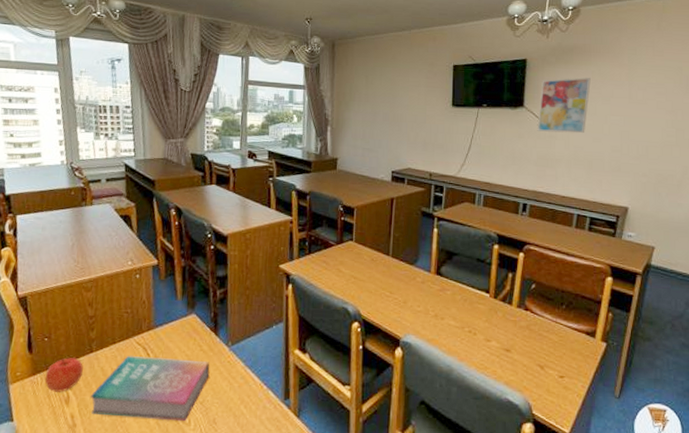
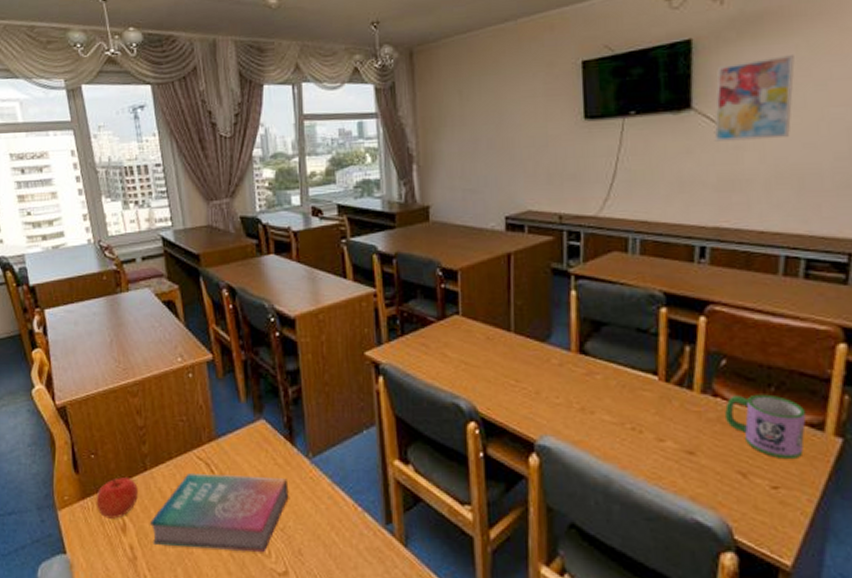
mug: none [532,310,585,357] -> present [725,394,807,460]

